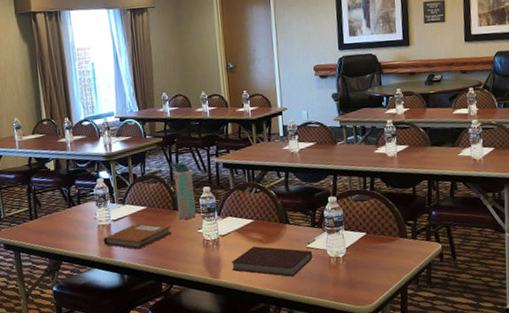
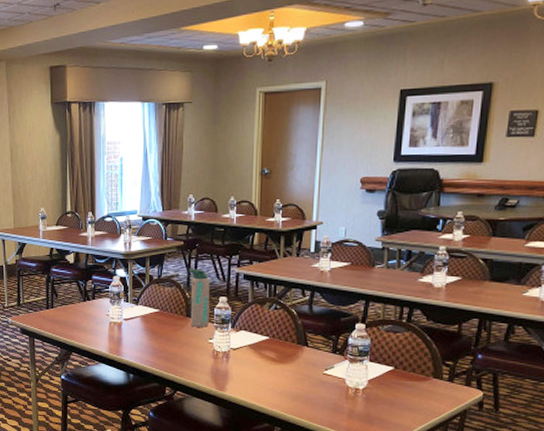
notebook: present [103,222,172,250] -> none [113,325,182,351]
notebook: present [231,245,312,277] -> none [240,364,328,401]

